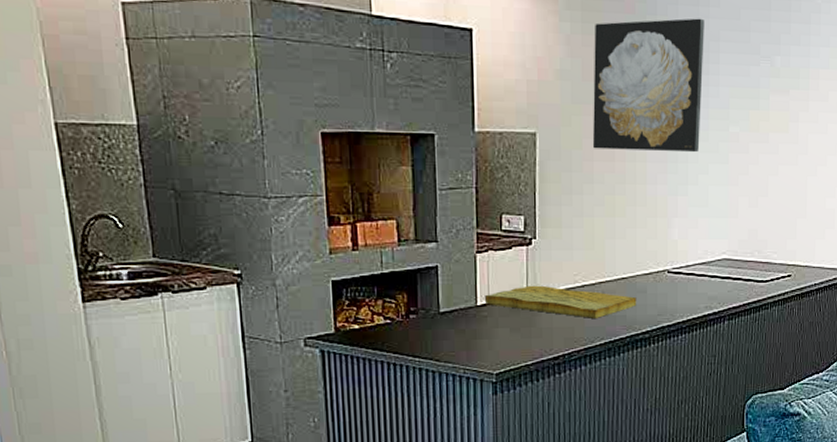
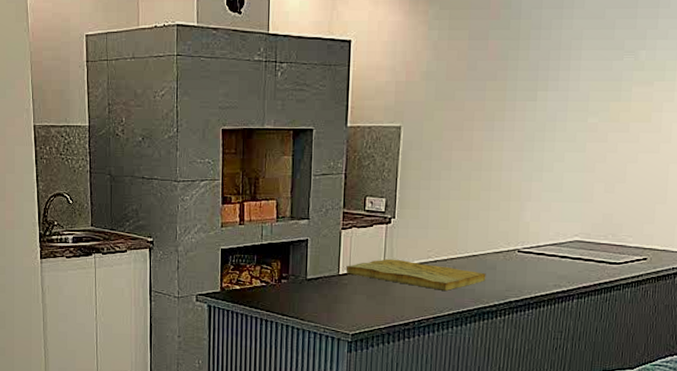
wall art: present [592,18,704,153] -> none [452,20,568,142]

